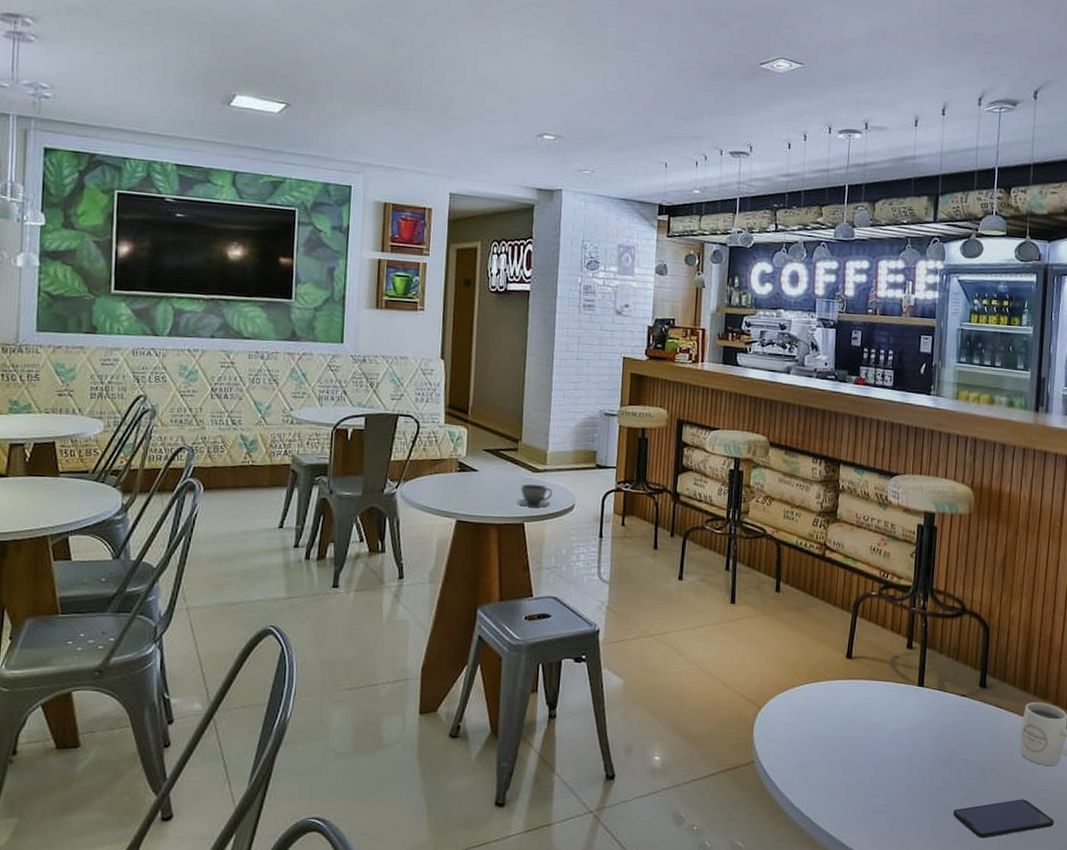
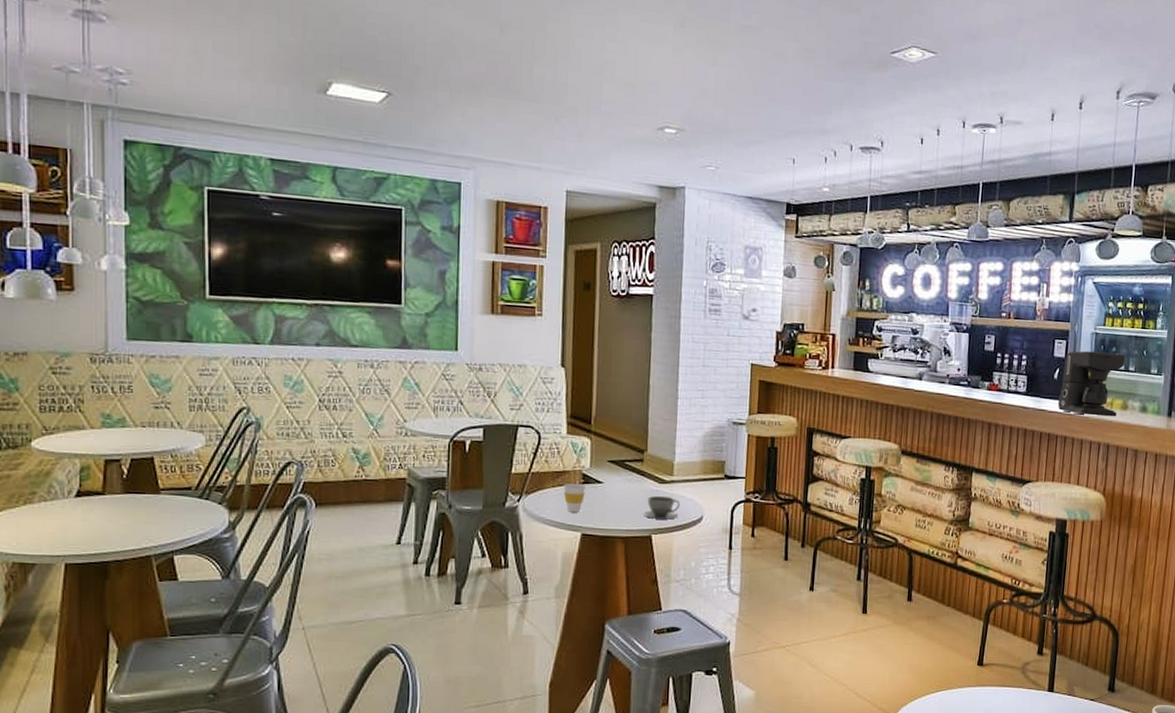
cup: none [440,470,461,500] -> present [563,483,585,513]
coffee maker: none [925,346,992,412] -> present [1058,351,1126,417]

